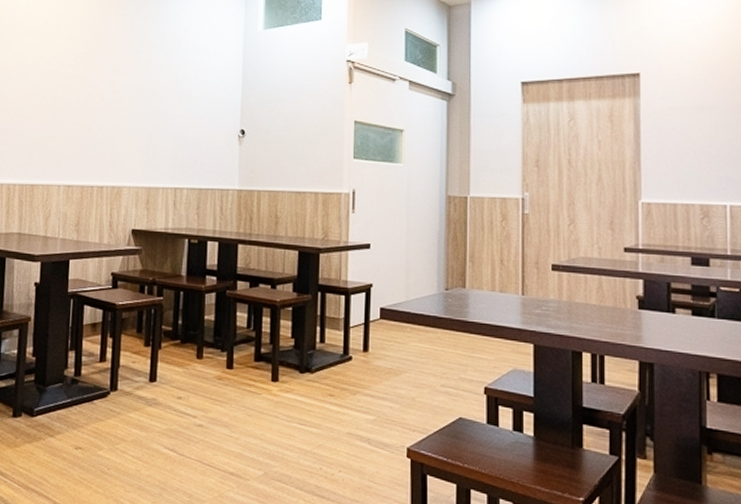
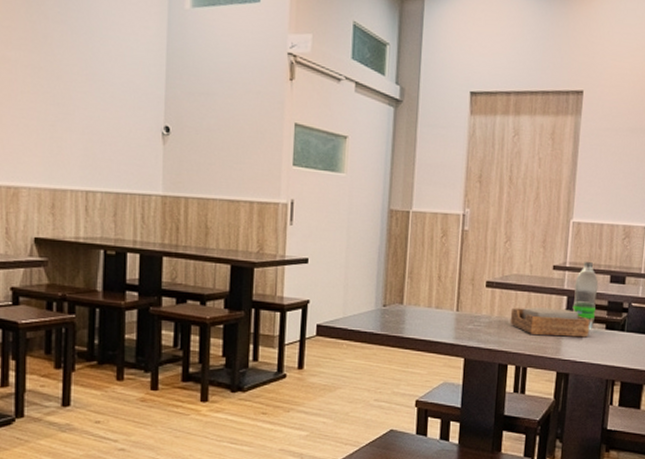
napkin holder: none [581,291,673,324] -> present [510,307,590,338]
bottle: none [650,243,678,316] -> present [572,262,599,330]

